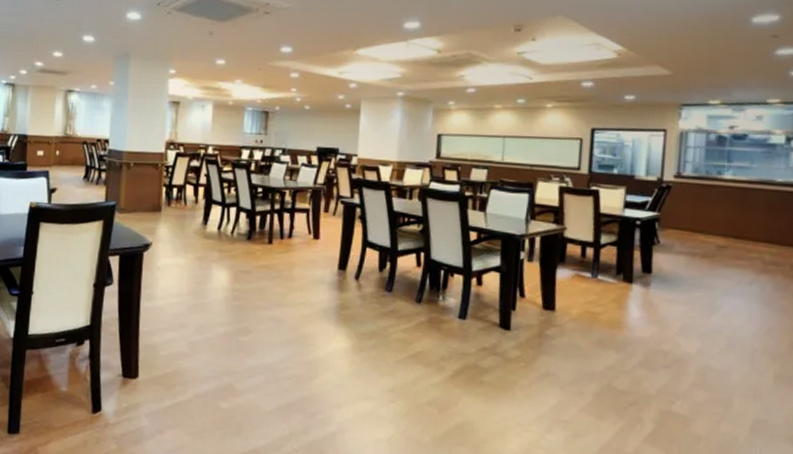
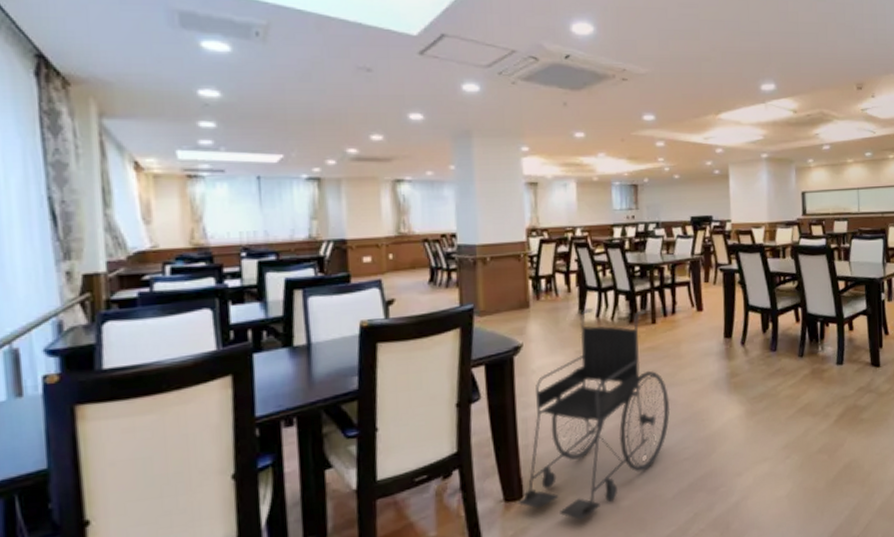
wheelchair: none [133,220,278,411] -> present [517,309,671,521]

